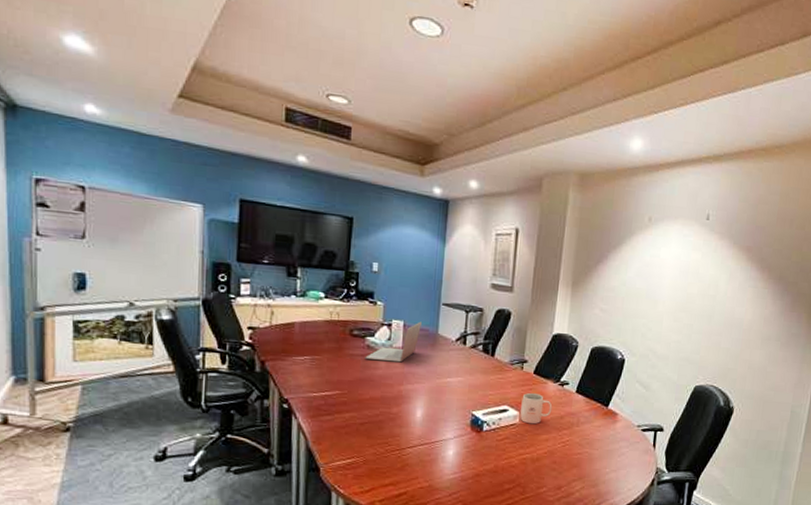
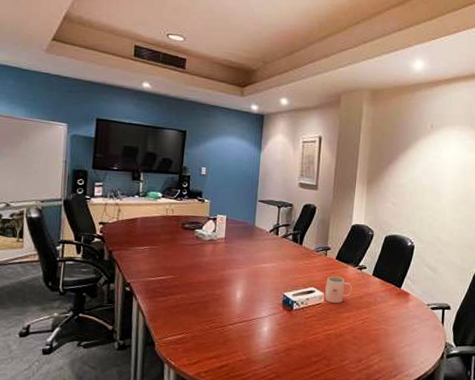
laptop: present [365,321,422,363] -> none [194,216,241,251]

